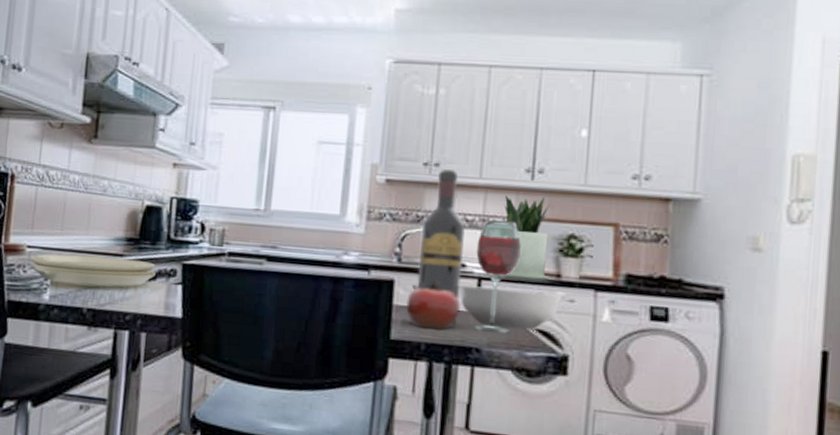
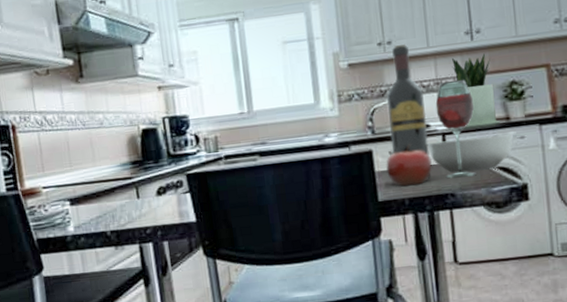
plate: present [29,254,156,287] -> none [46,179,165,214]

